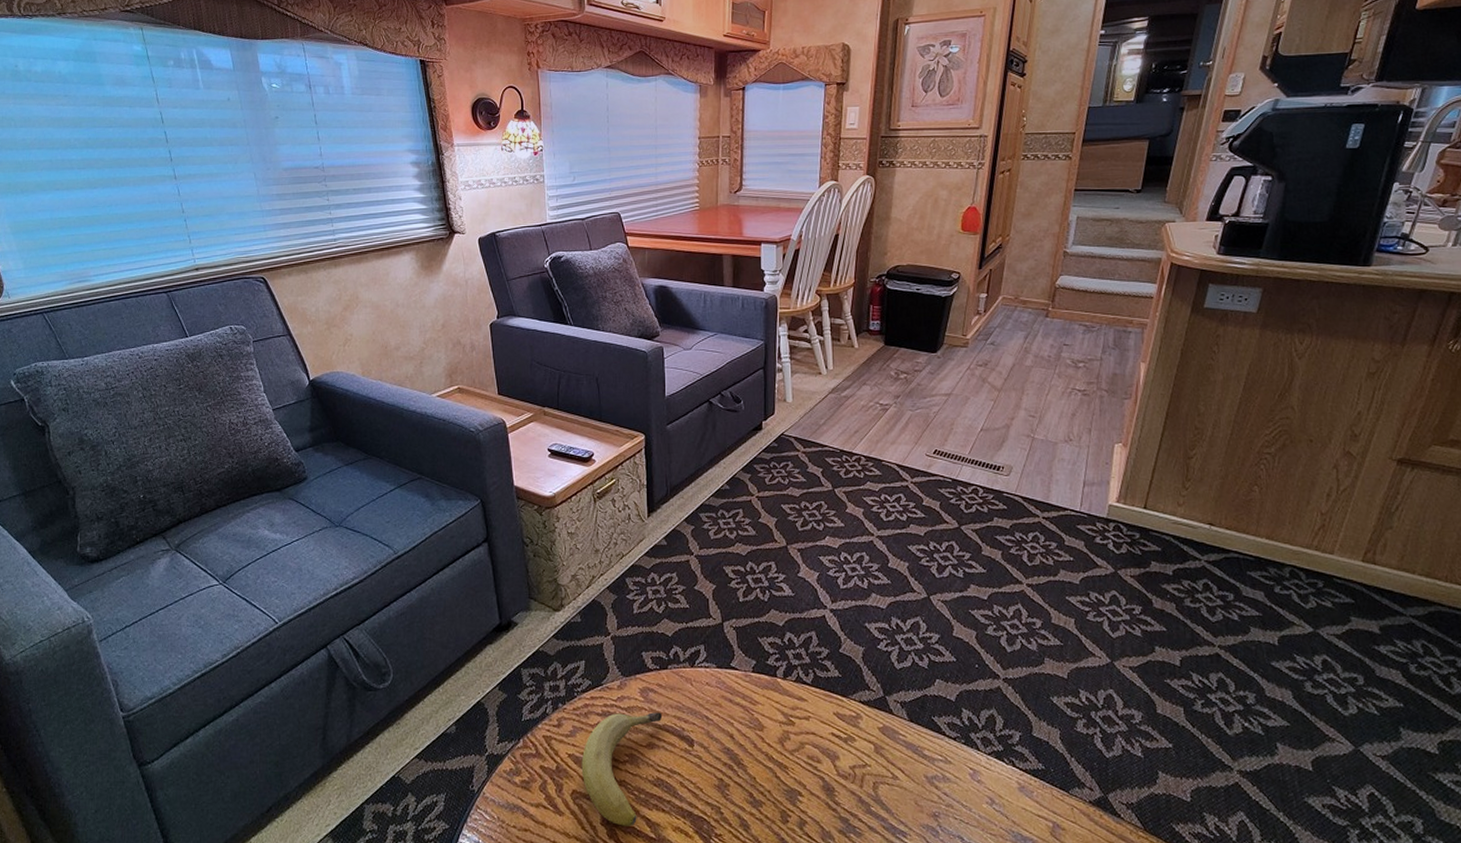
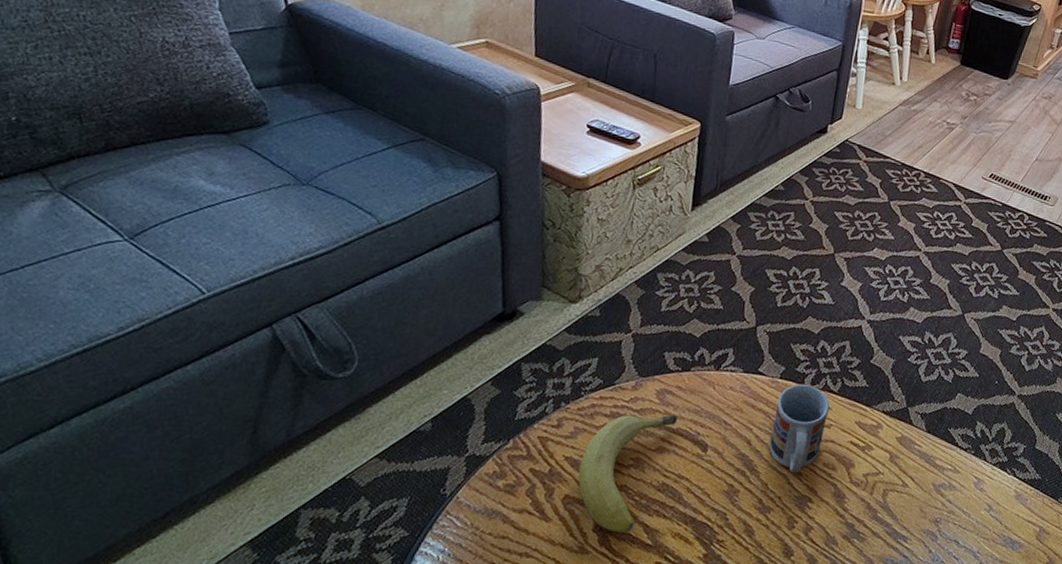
cup: none [752,676,805,767] -> present [769,383,830,474]

